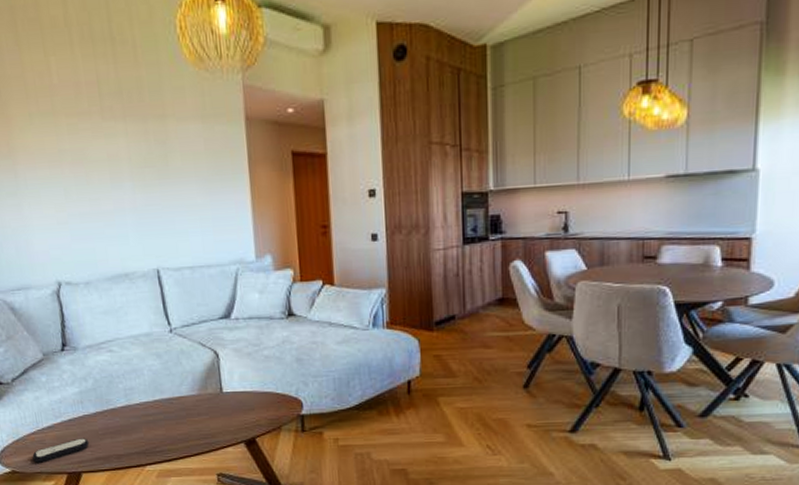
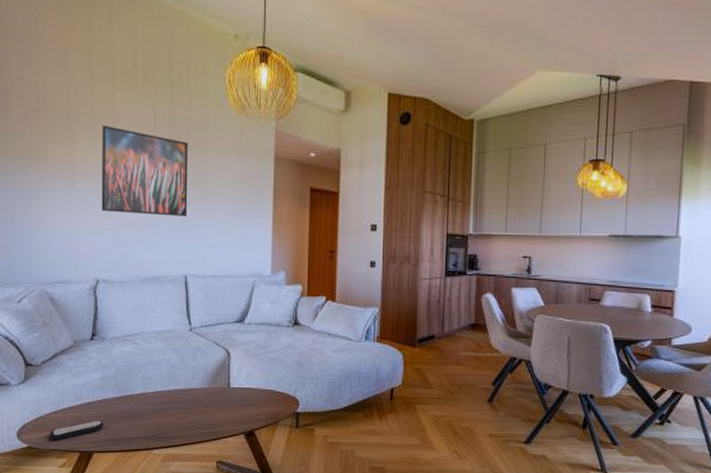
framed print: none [38,99,151,203] -> present [101,126,188,217]

